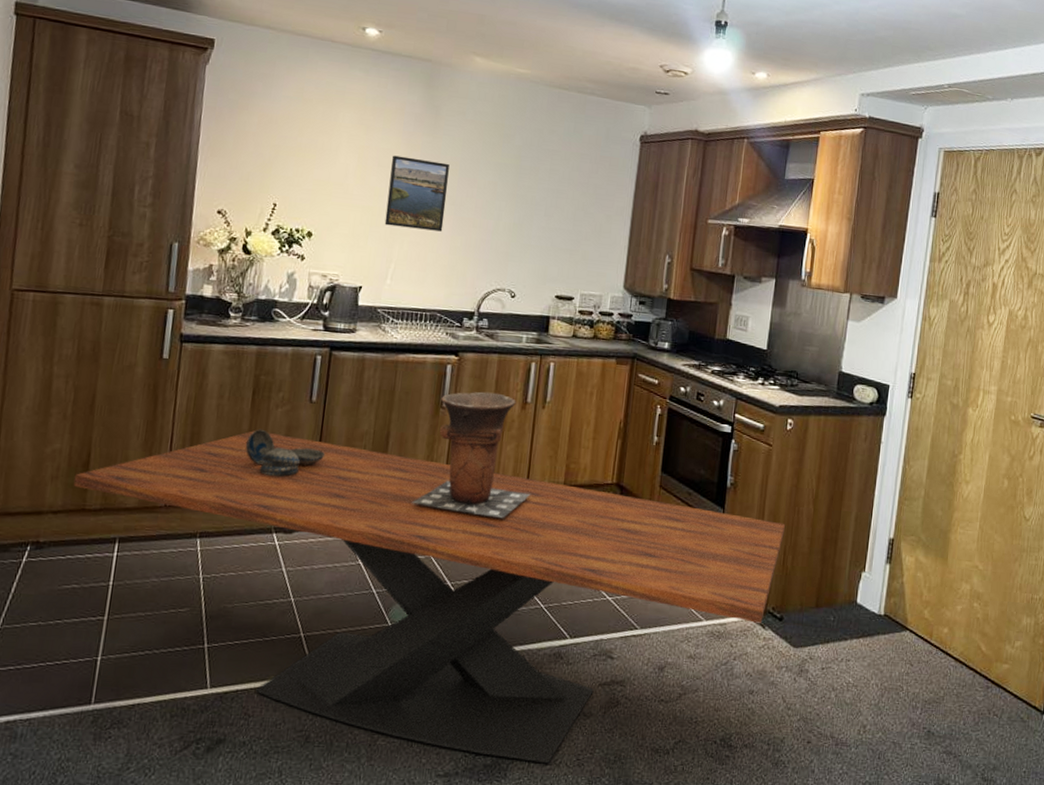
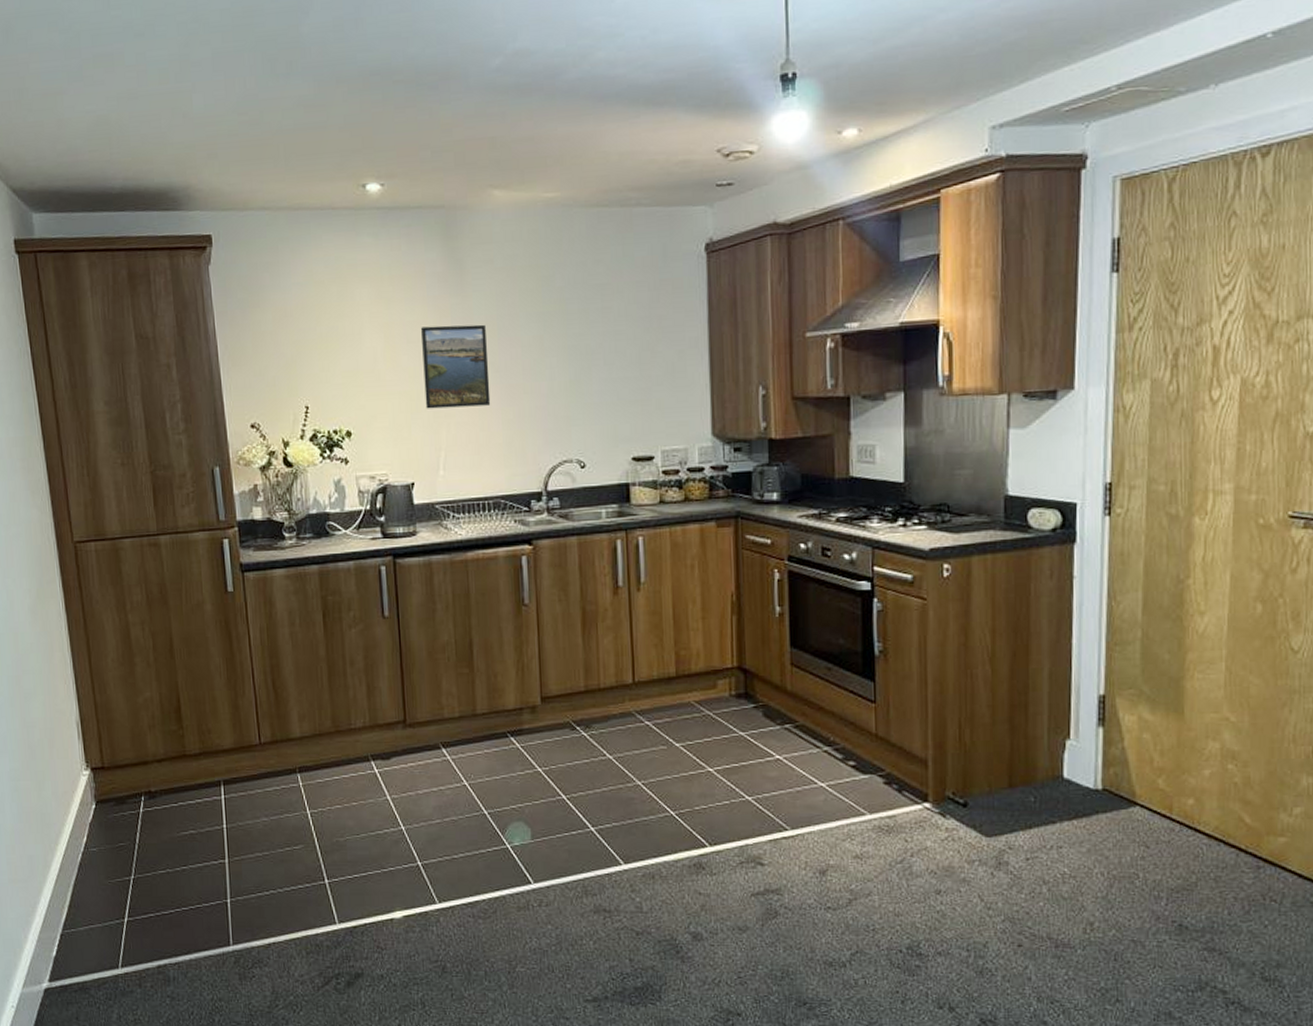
dining table: present [73,431,785,763] -> none [169,655,956,982]
decorative bowl: present [245,429,325,477] -> none [326,653,408,702]
vase: present [412,391,531,518] -> none [509,580,640,720]

